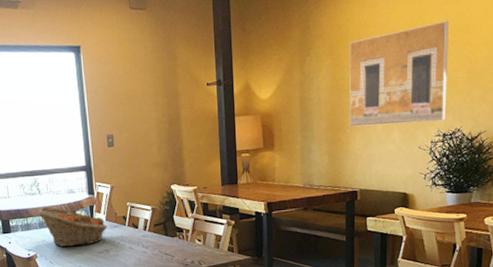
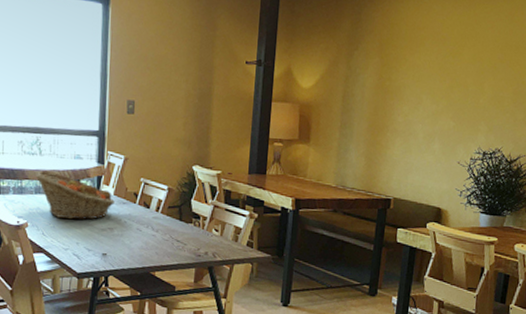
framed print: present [349,20,449,127] -> none [391,37,501,139]

